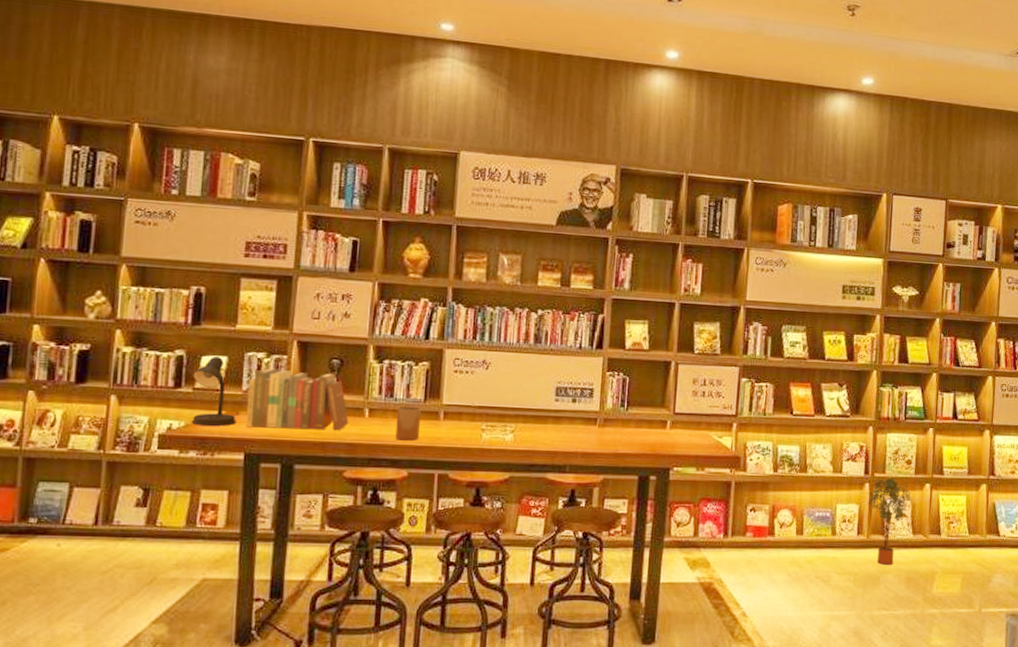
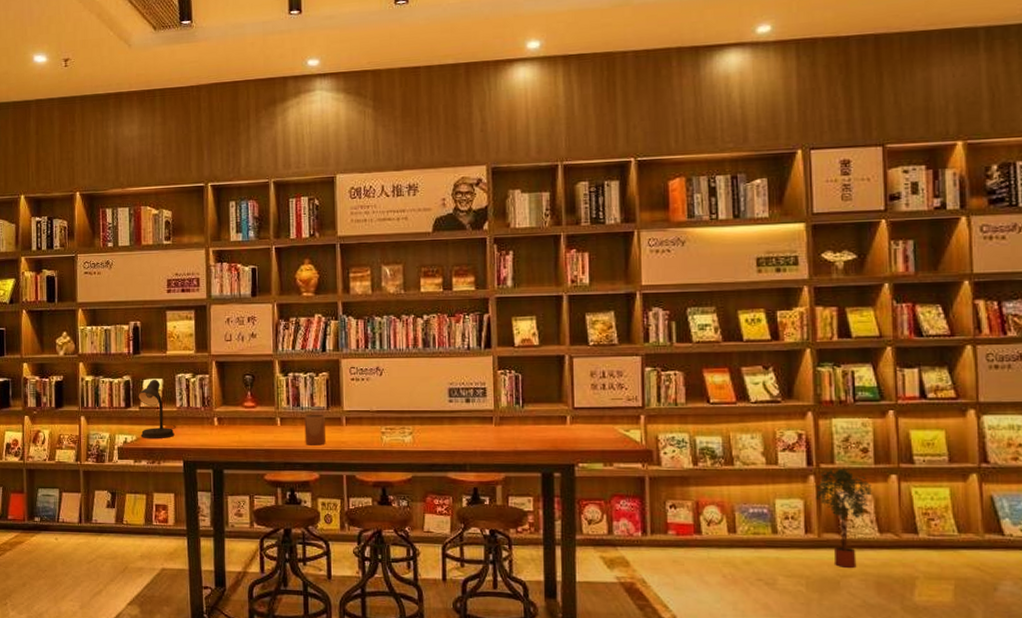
books: present [245,368,349,431] -> none [181,386,264,439]

